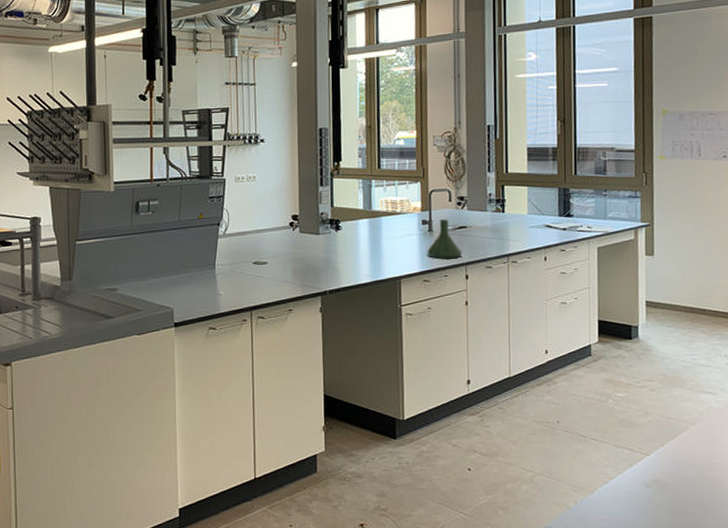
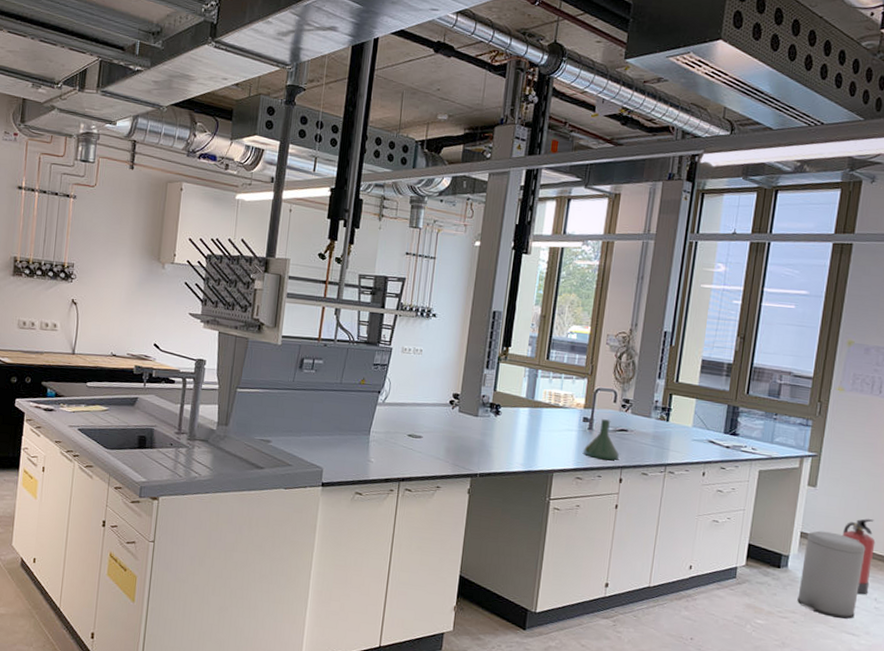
pedal bin: none [652,297,709,379] -> present [797,530,866,619]
fire extinguisher: none [685,279,718,354] -> present [842,519,876,595]

